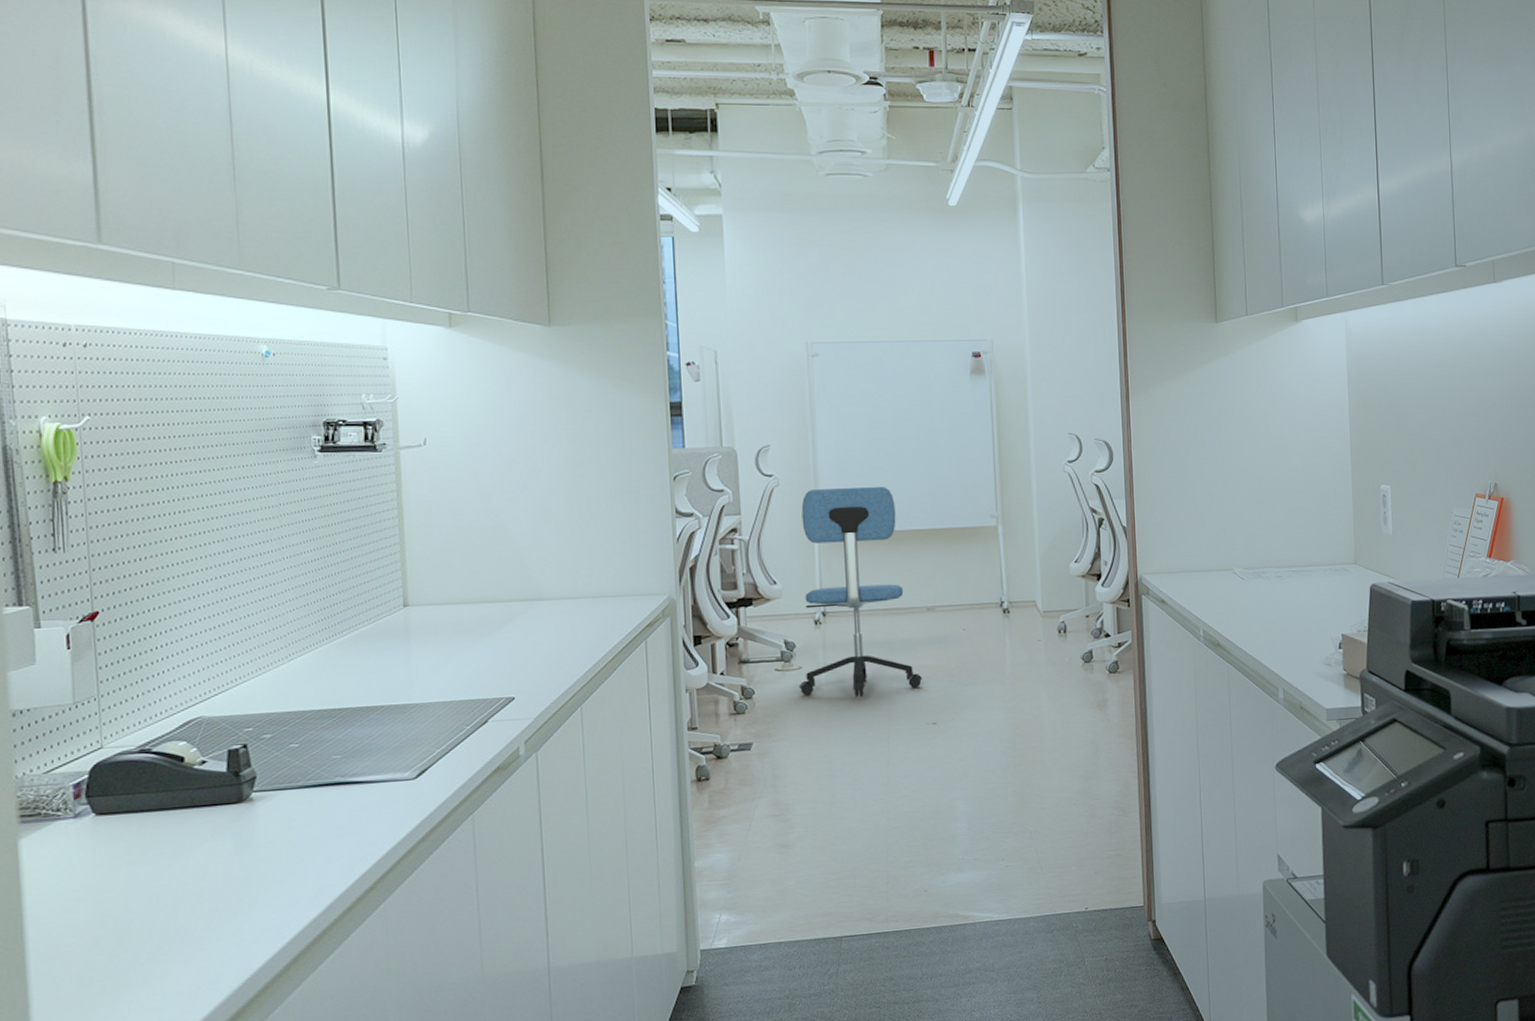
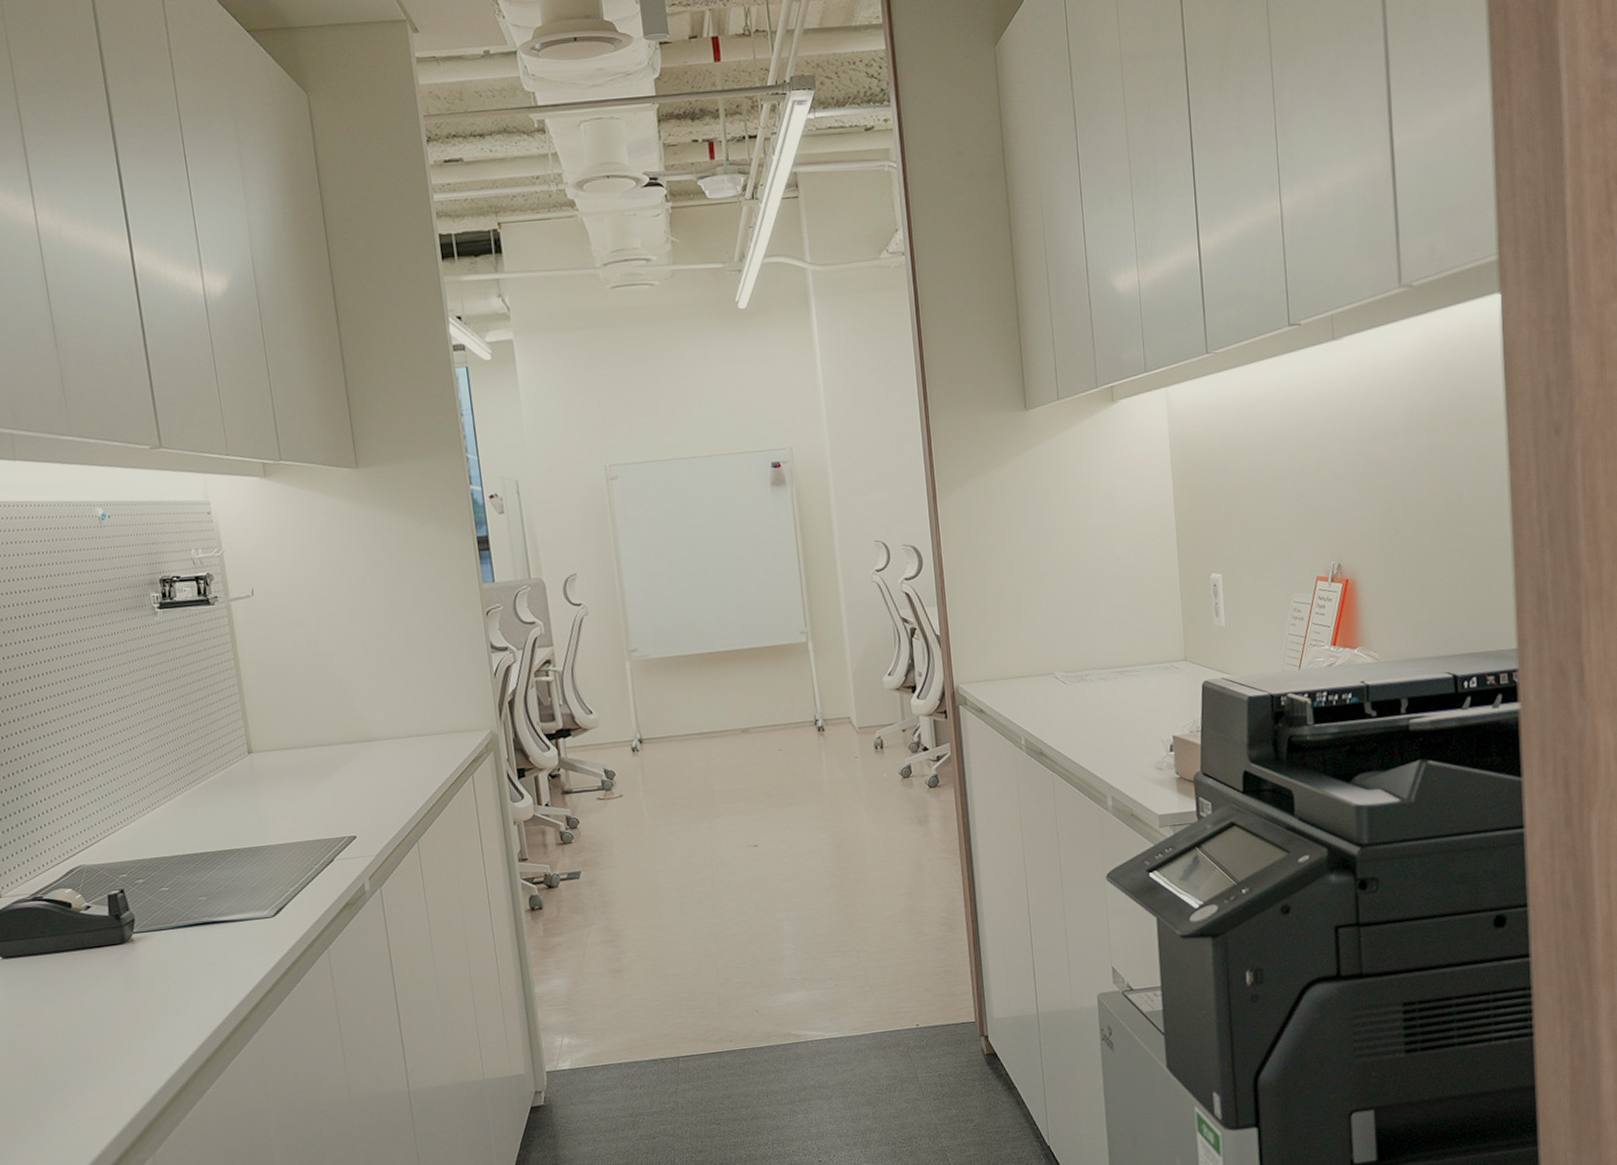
office chair: present [798,486,923,698] -> none [611,608,742,824]

